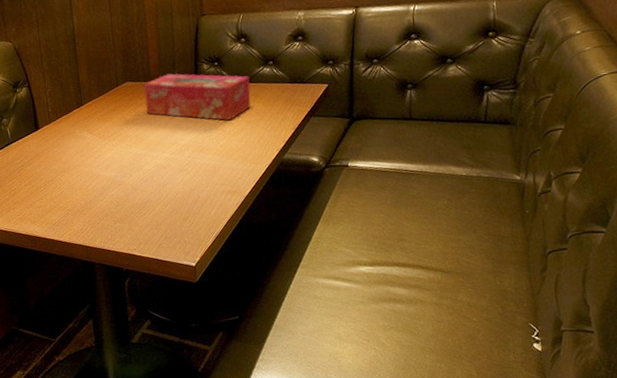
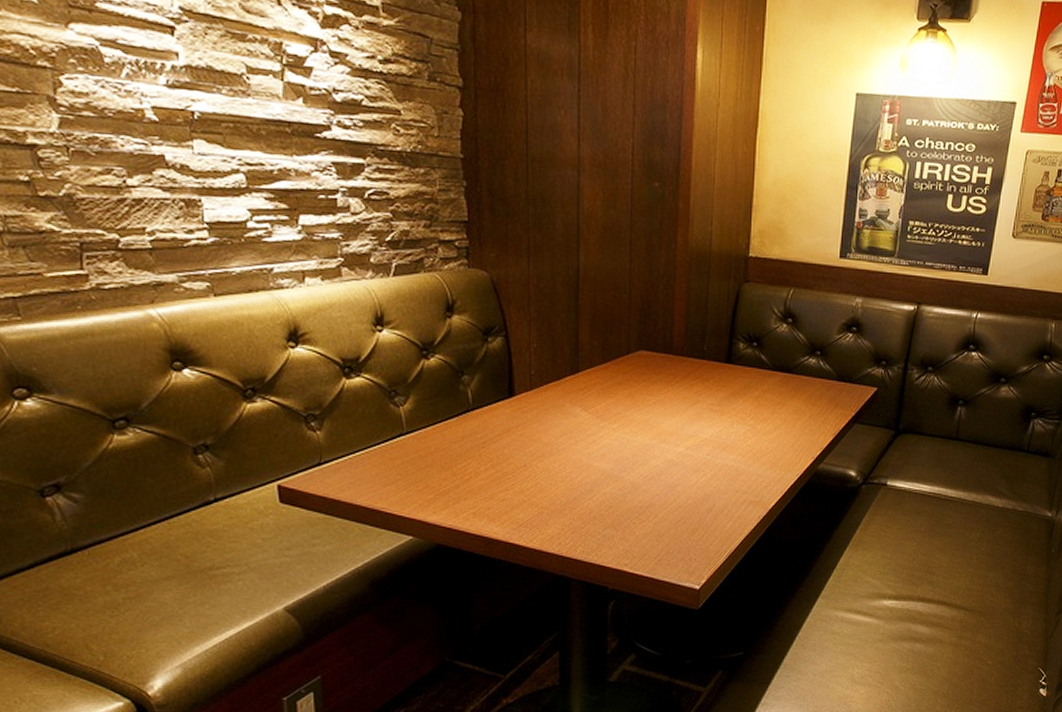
tissue box: present [144,73,251,121] -> none [661,347,792,416]

